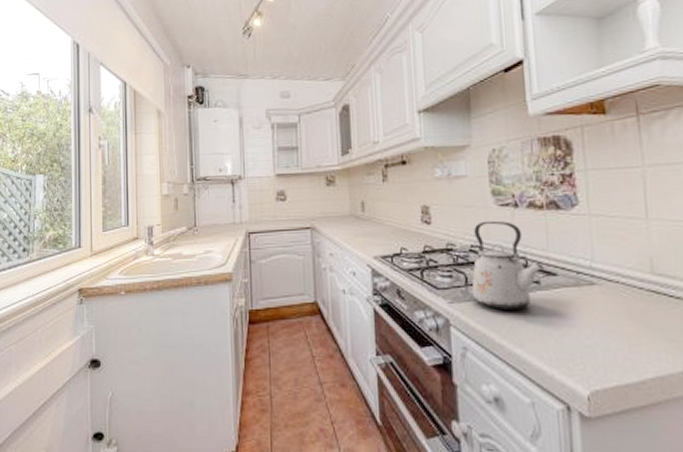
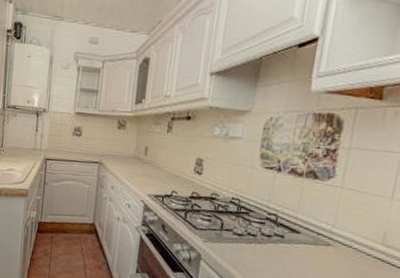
kettle: present [471,220,545,309] -> none [224,179,292,256]

